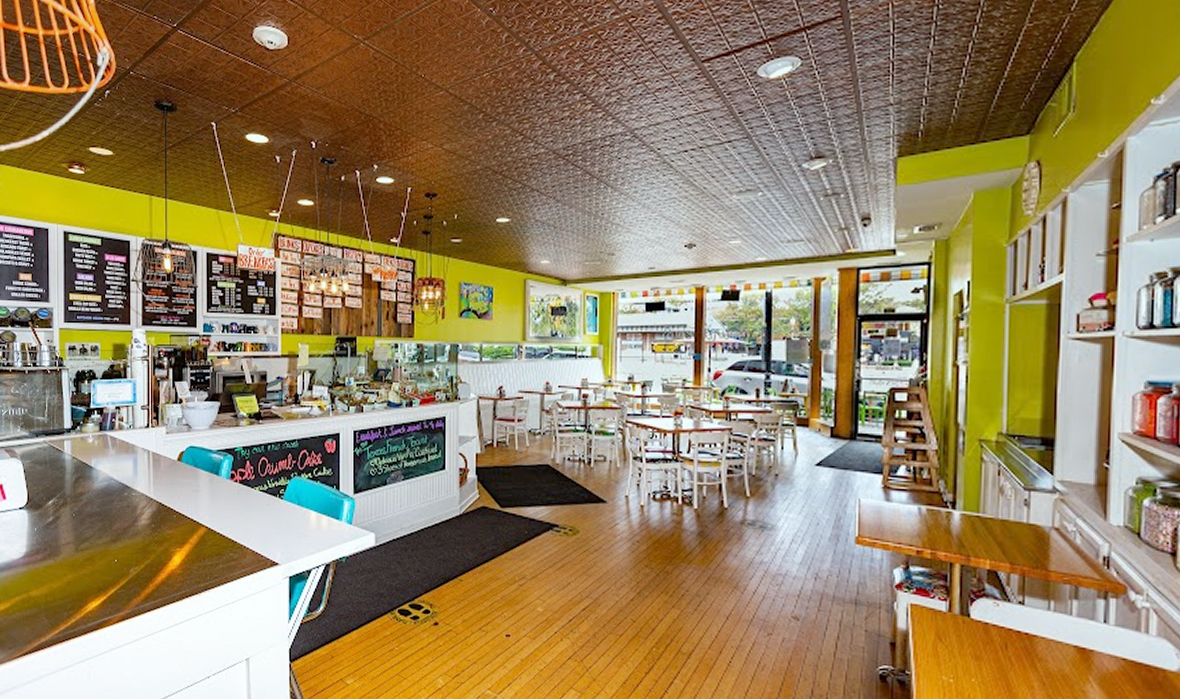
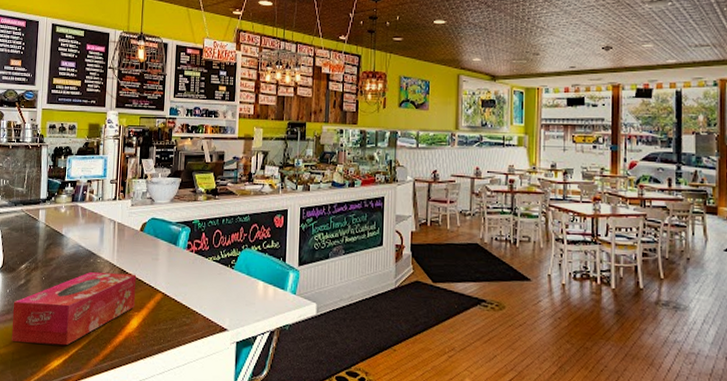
tissue box: none [42,506,177,586] -> present [11,271,137,346]

